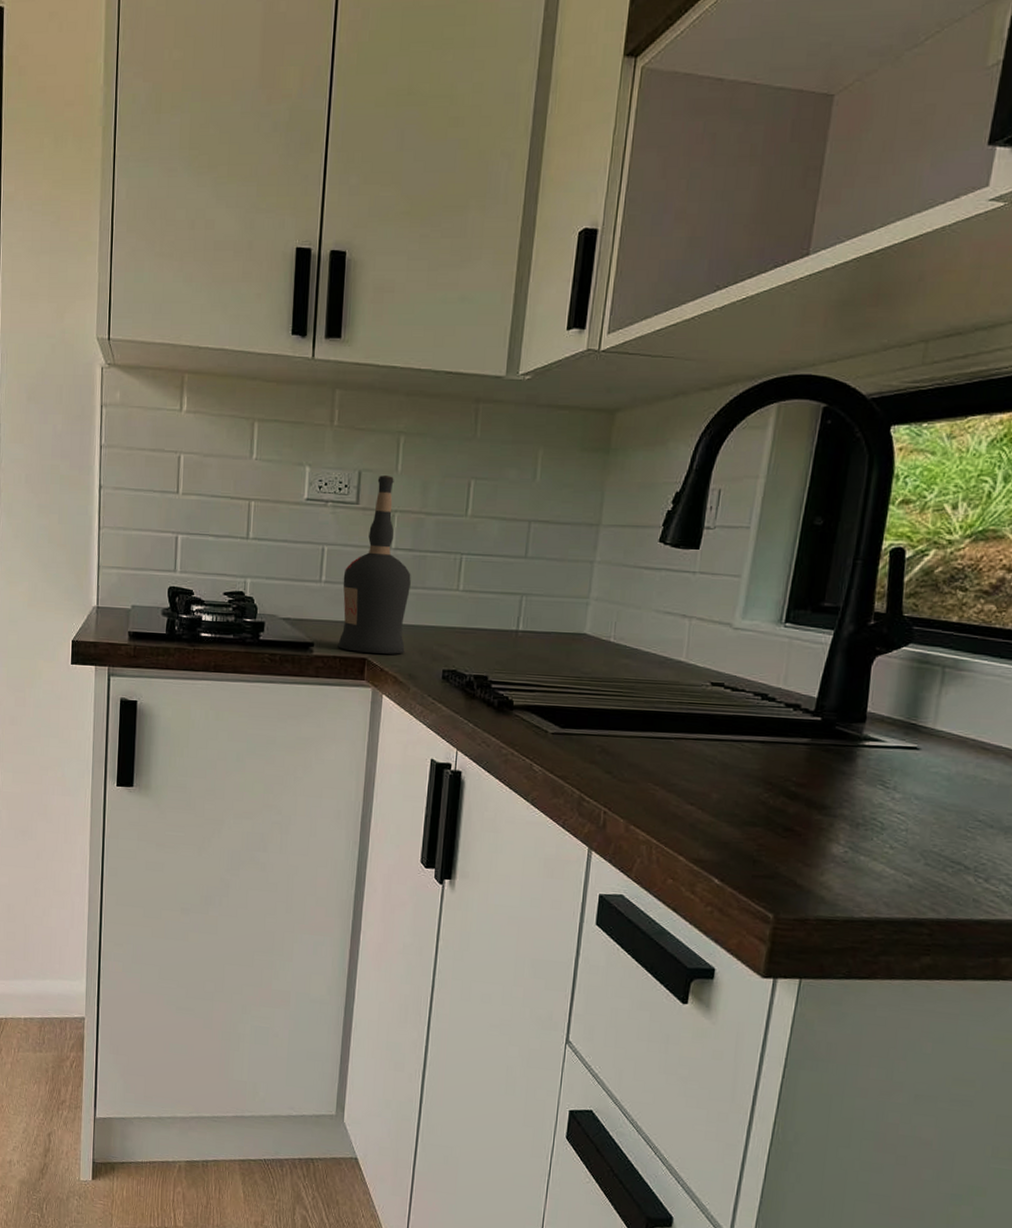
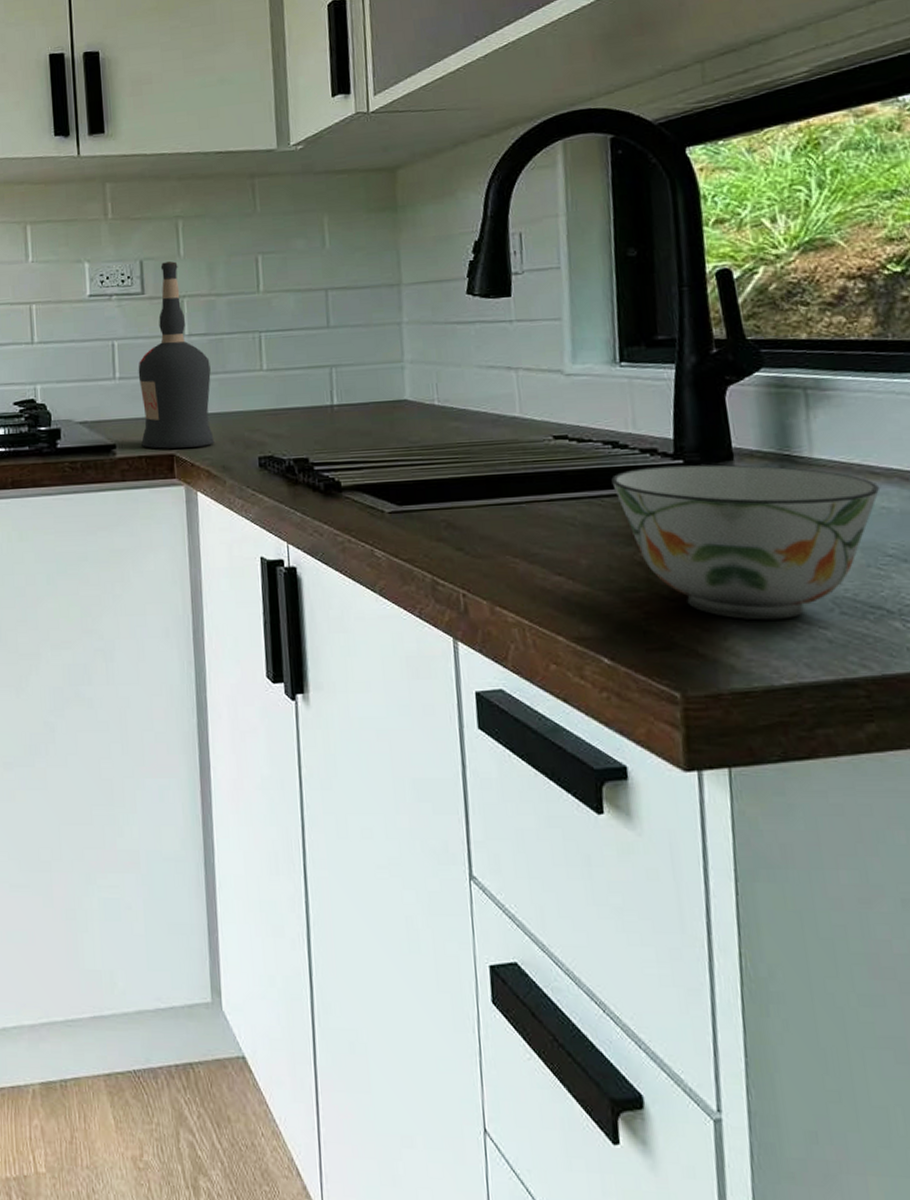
soup bowl: none [754,720,987,864] -> present [611,464,880,620]

